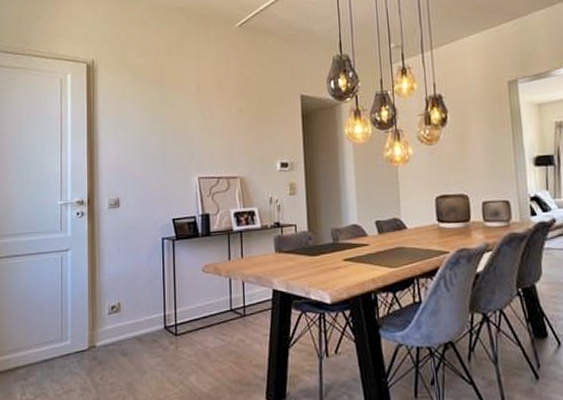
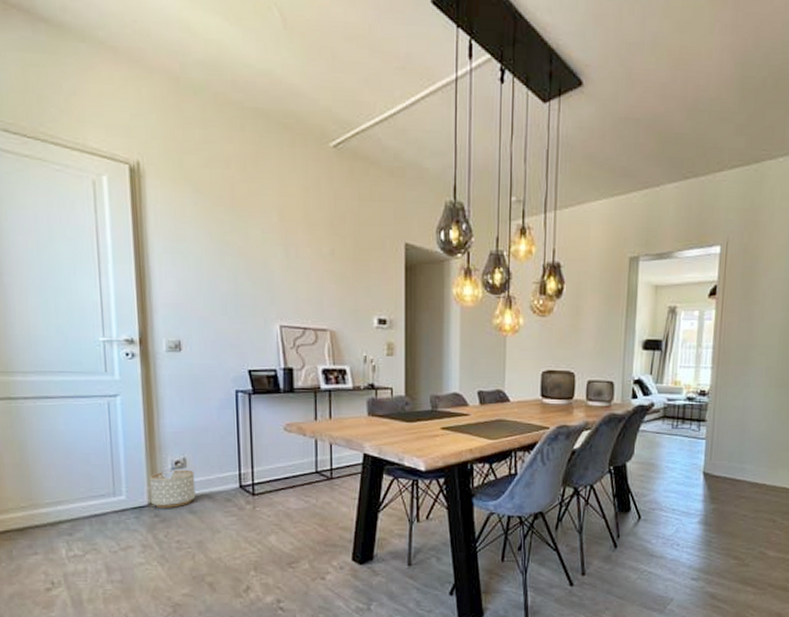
planter: none [90,313,127,351] -> present [149,469,196,508]

